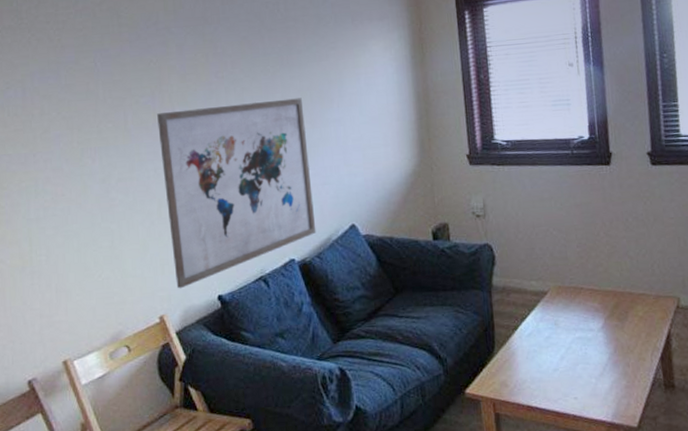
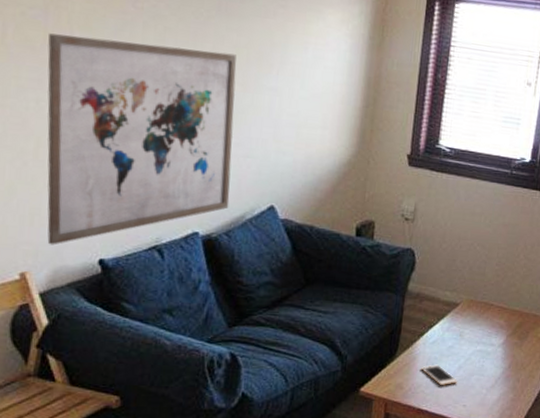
cell phone: none [522,357,563,379] -> present [421,364,458,386]

